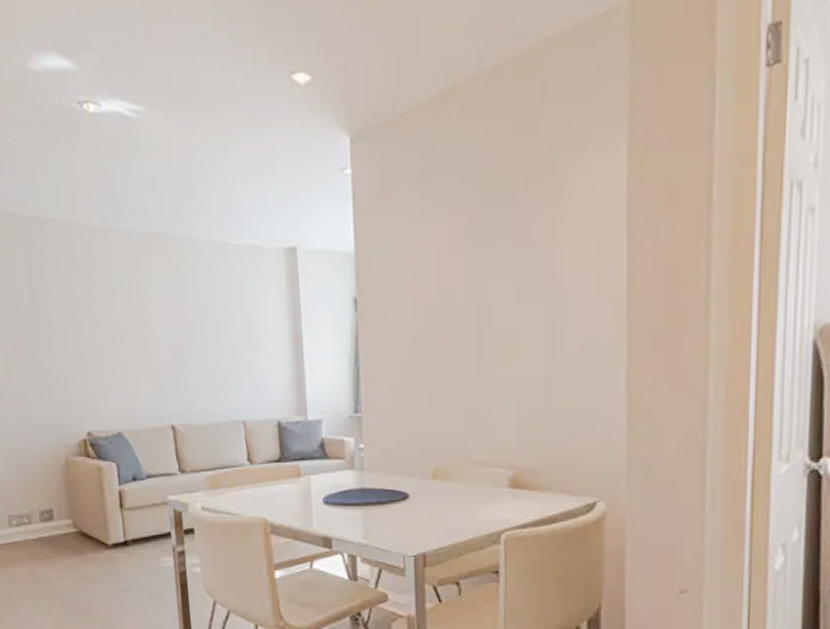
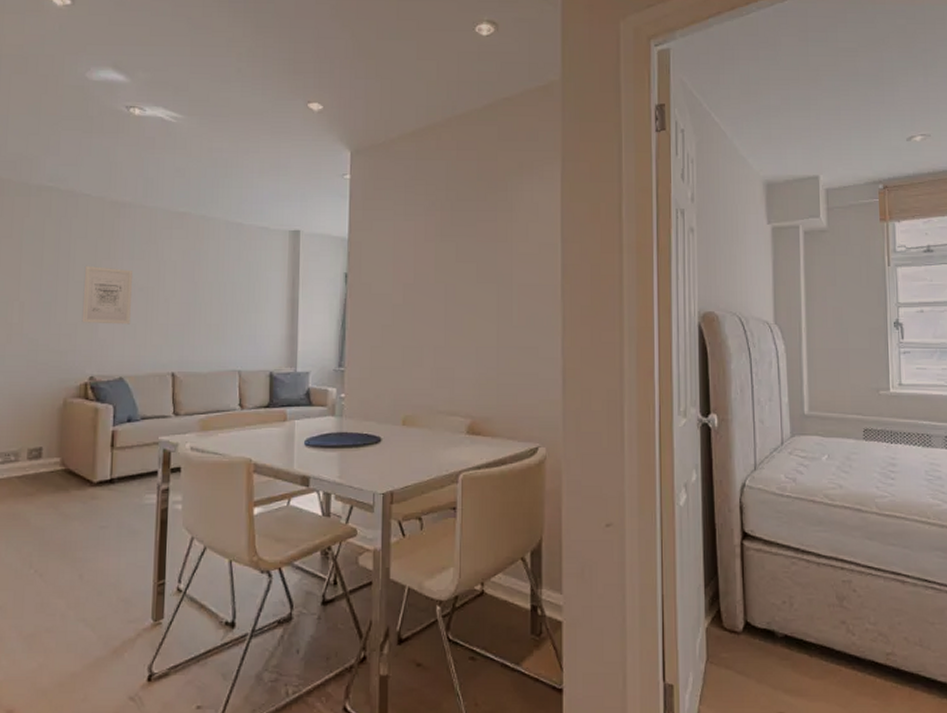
wall art: none [63,305,120,373] -> present [82,265,134,325]

